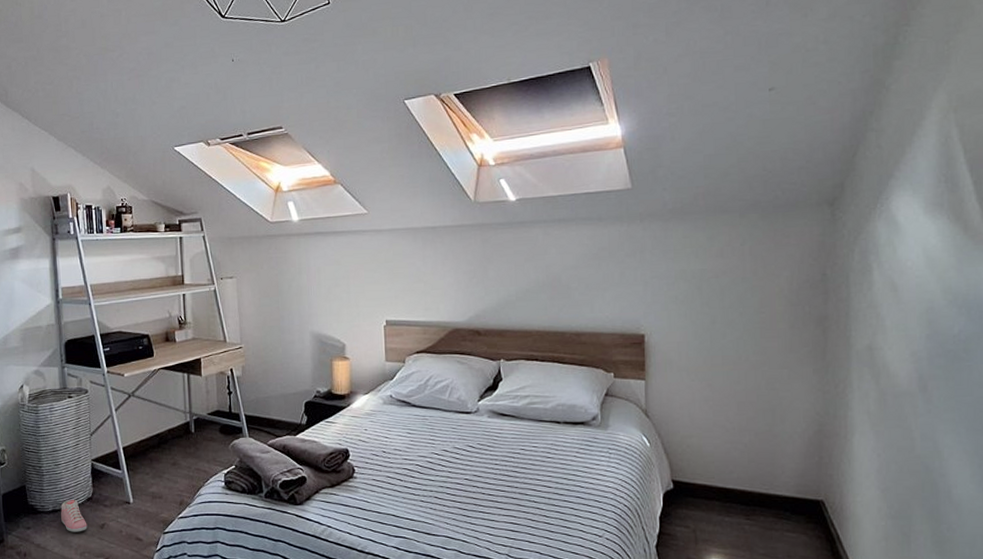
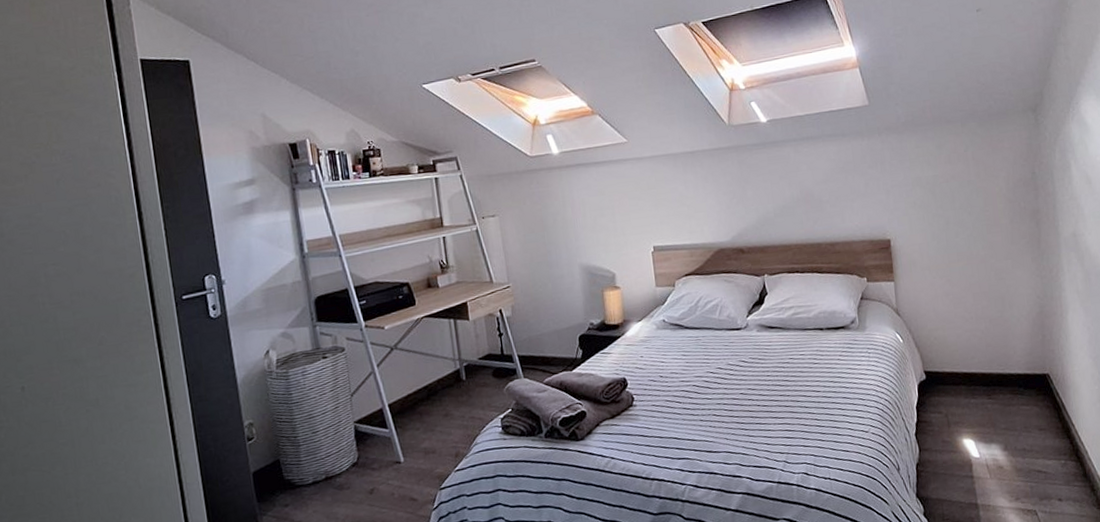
sneaker: present [61,500,87,532] -> none [322,467,355,503]

